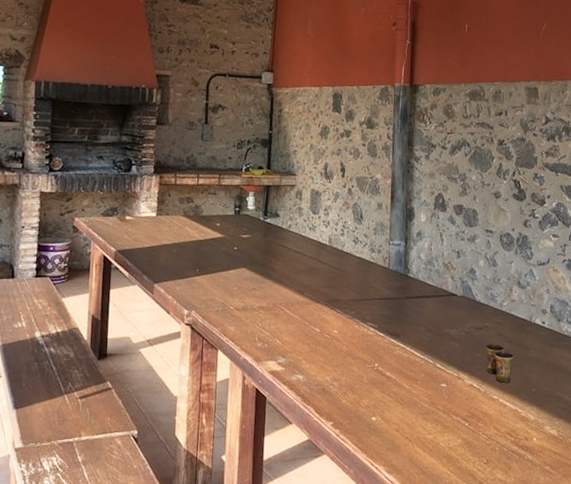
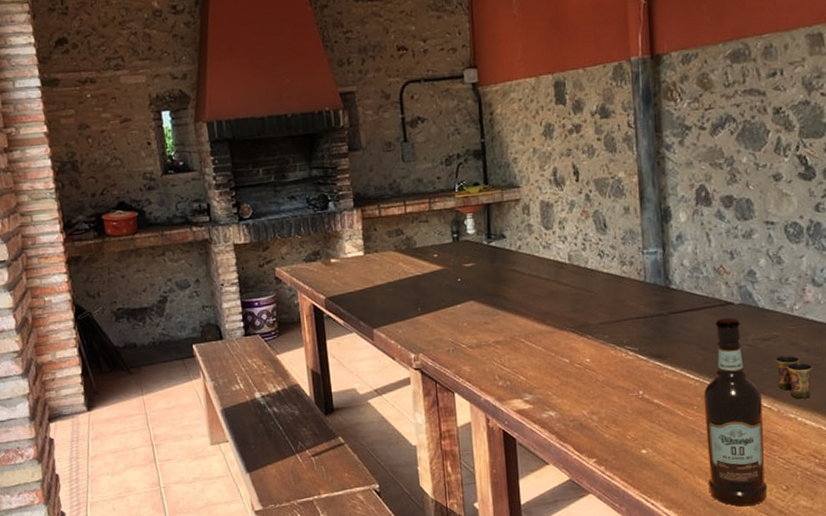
root beer: none [424,307,473,476] -> present [703,317,768,507]

